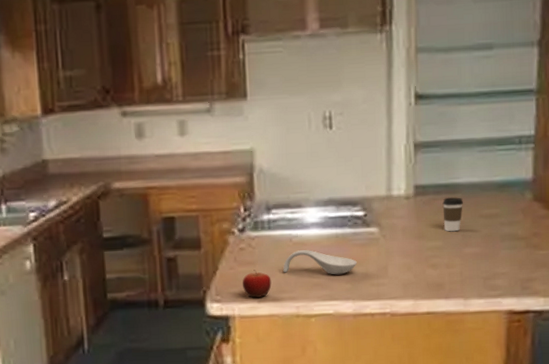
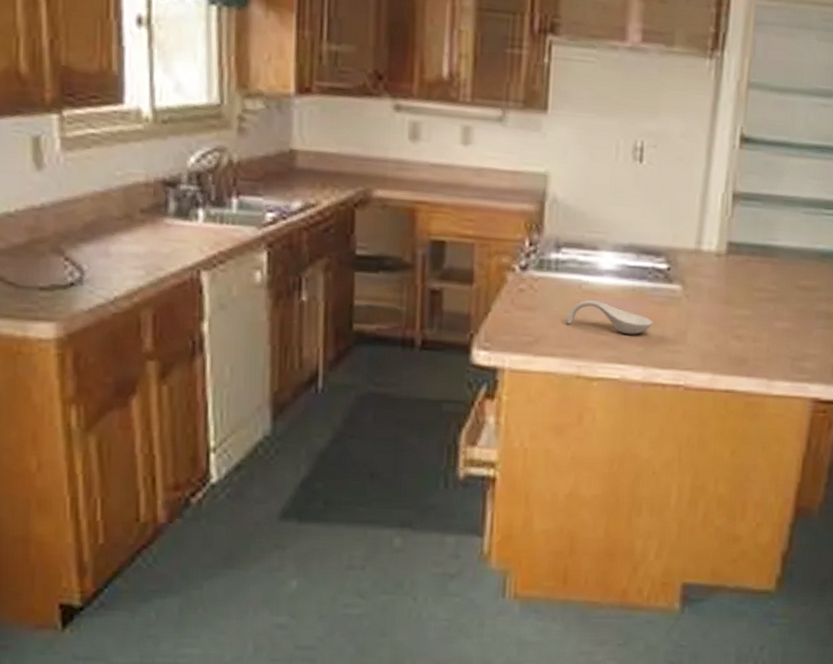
fruit: present [242,270,272,298] -> none [518,316,552,350]
coffee cup: present [442,197,463,232] -> none [755,261,780,301]

